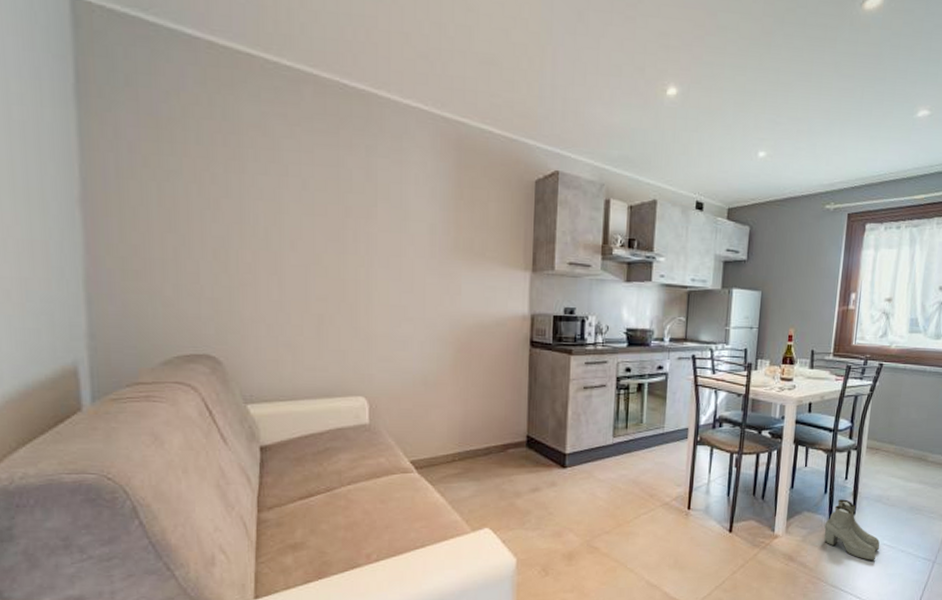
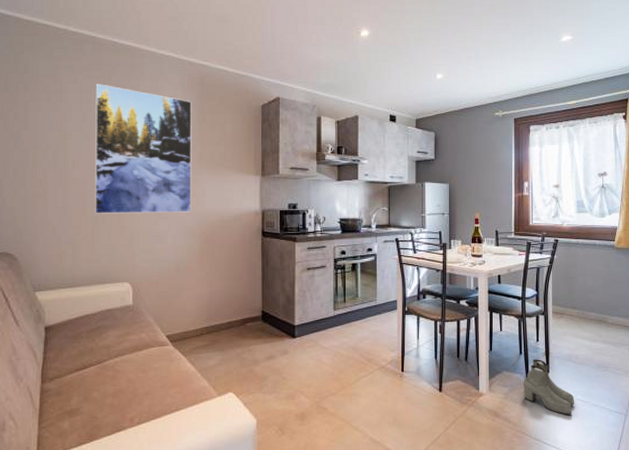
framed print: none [319,140,446,314] -> present [95,83,192,214]

